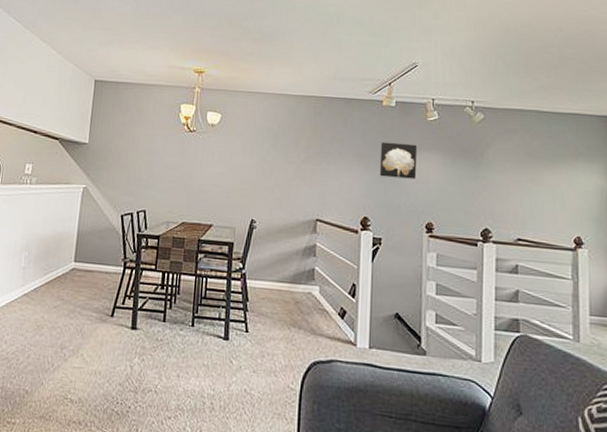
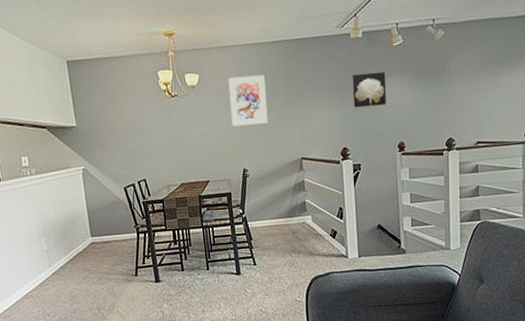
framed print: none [246,122,288,176] -> present [228,74,268,127]

